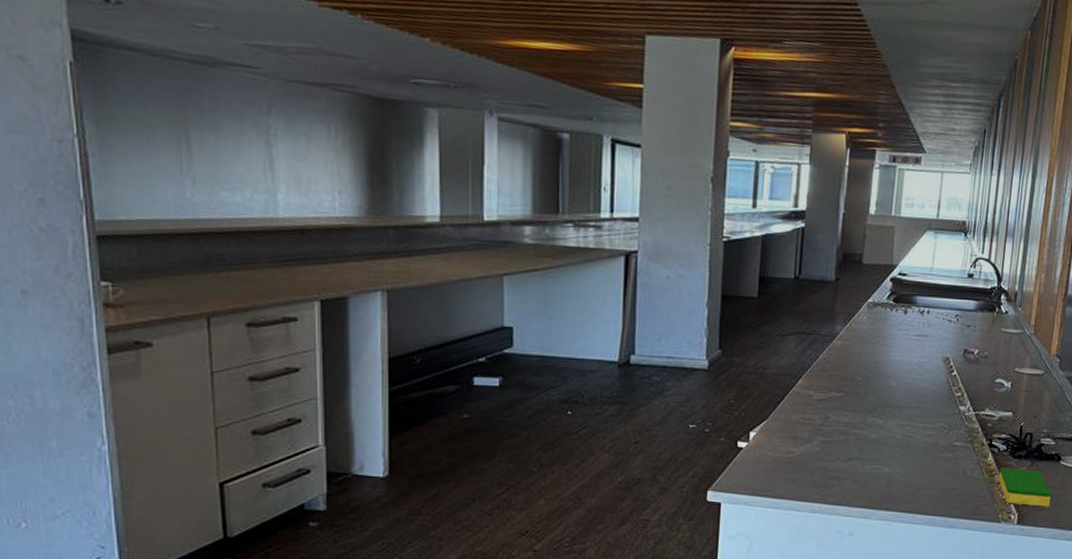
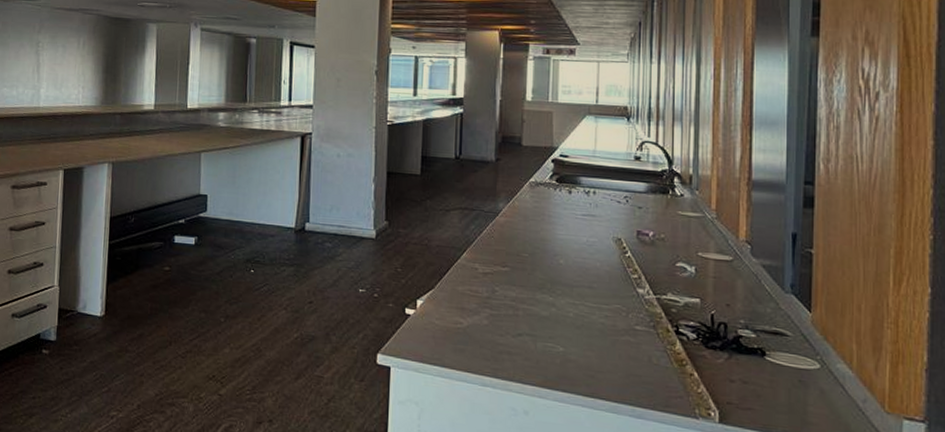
dish sponge: present [998,468,1052,507] -> none [690,358,759,407]

